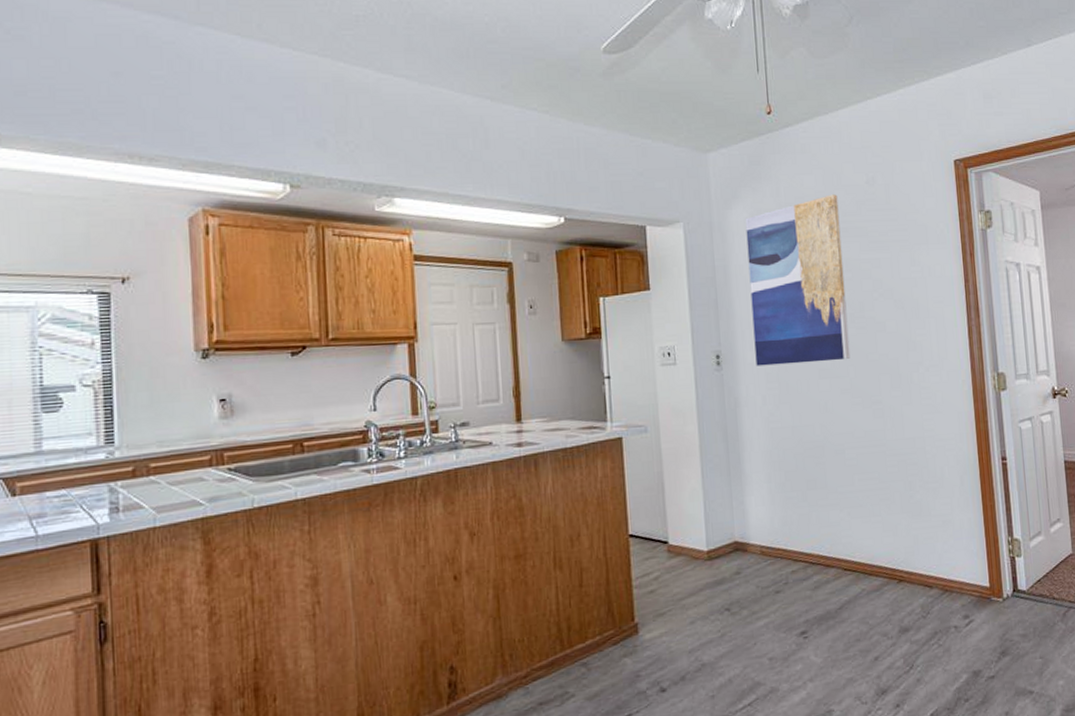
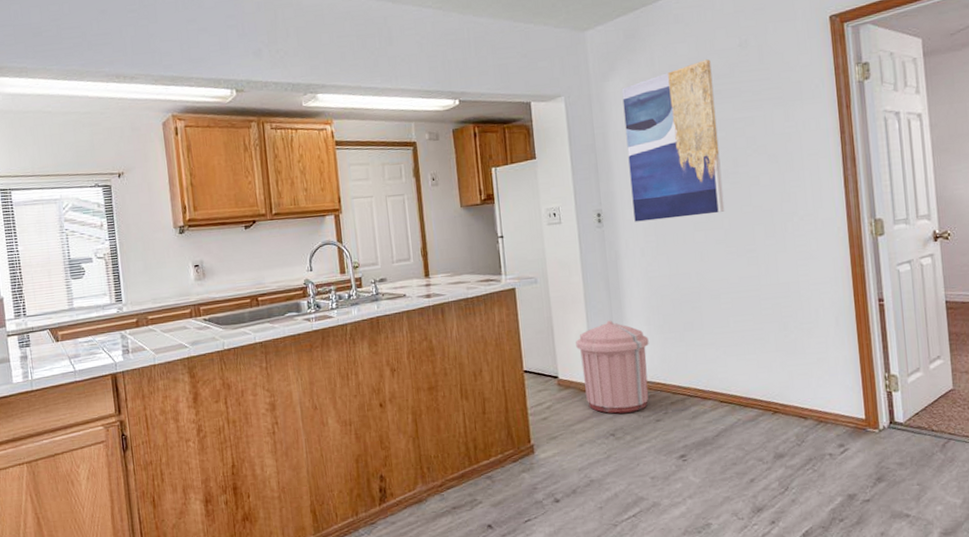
trash can: none [689,476,769,585] -> present [576,320,649,414]

